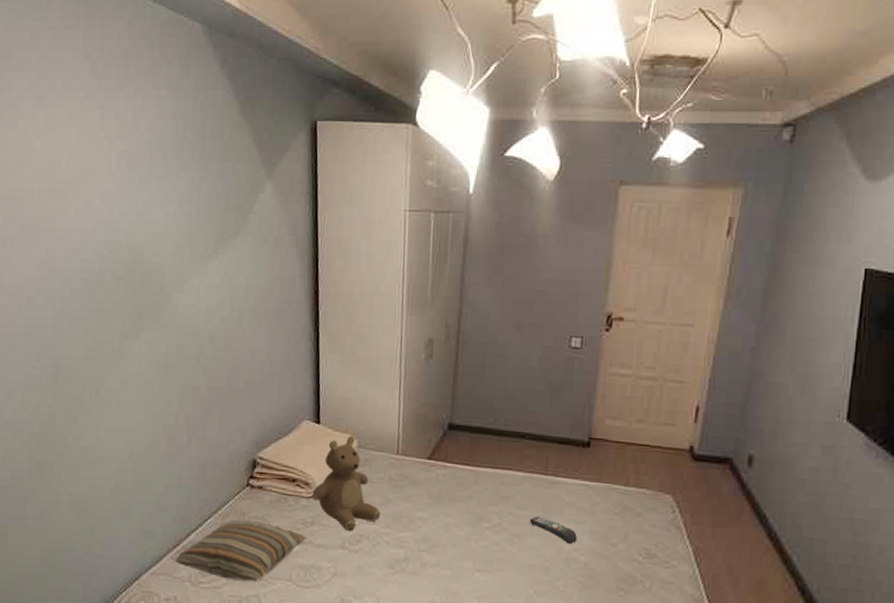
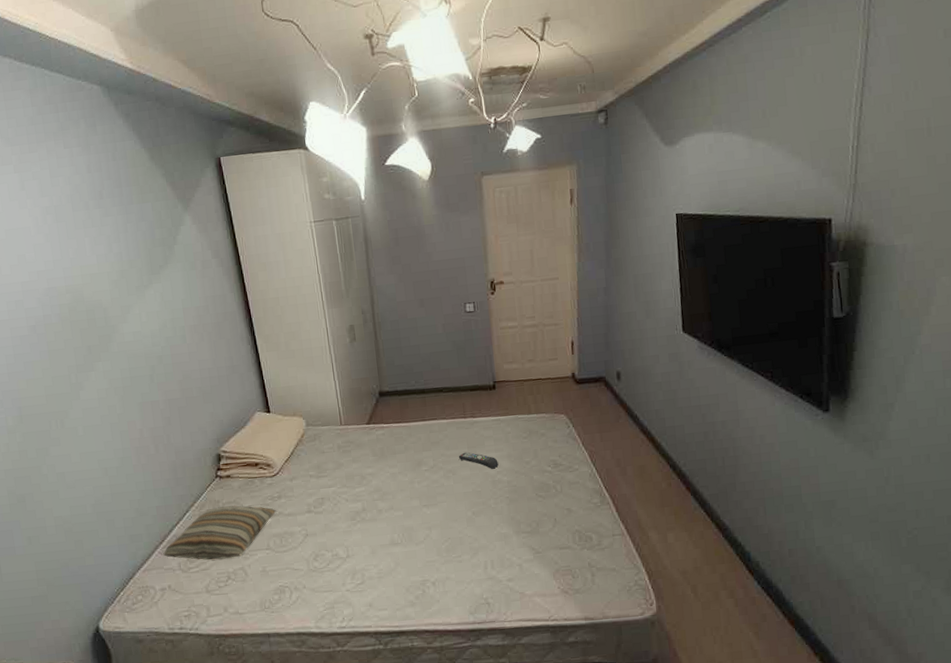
teddy bear: present [311,435,381,532] -> none [274,417,337,498]

